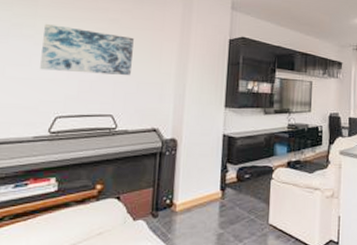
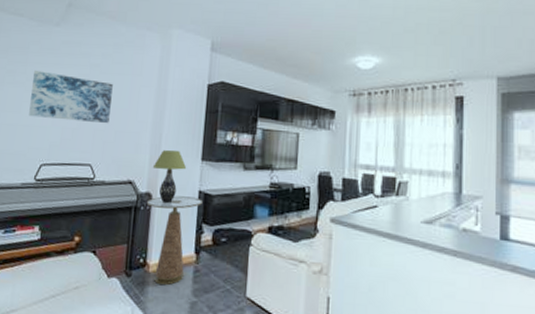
side table: none [171,140,227,221] -> present [146,196,203,285]
table lamp: none [177,99,211,148] -> present [152,150,187,204]

